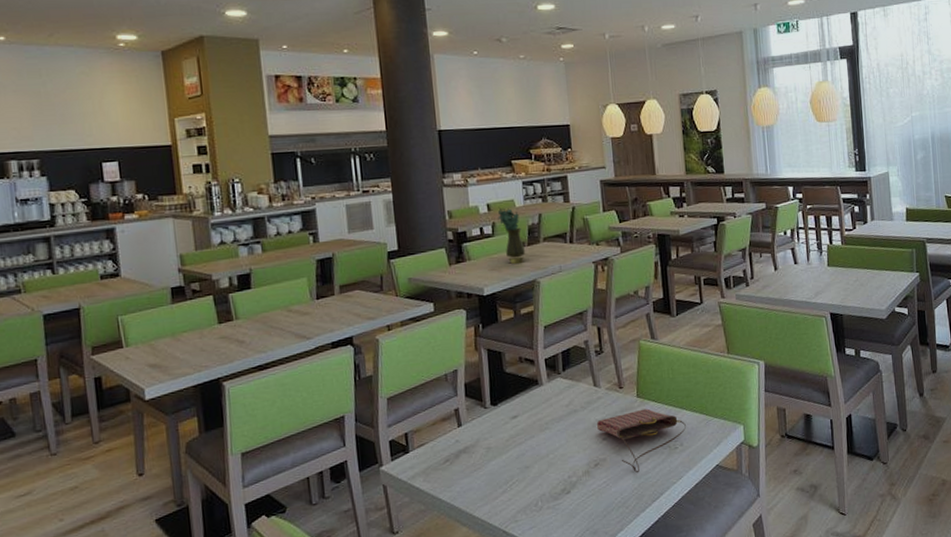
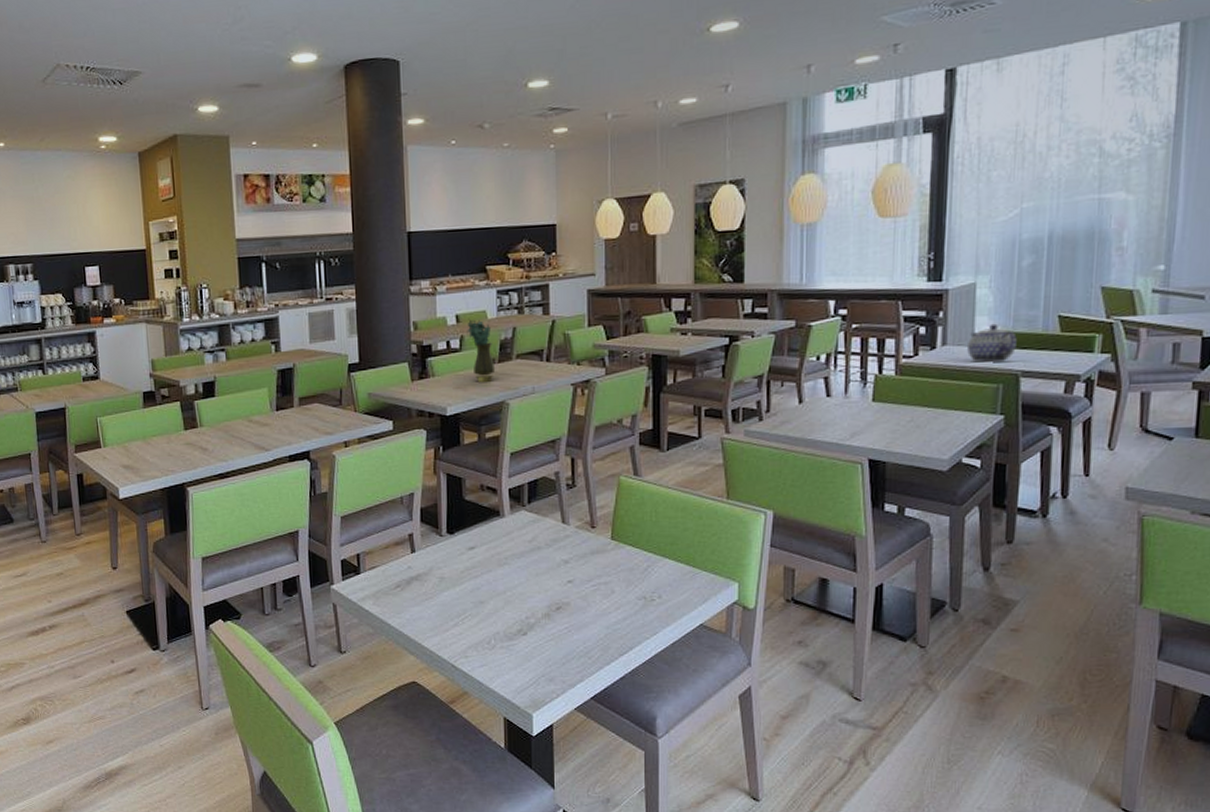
handbag: present [596,408,686,474] -> none [561,553,667,623]
teapot: none [888,202,921,233] -> present [966,323,1017,363]

